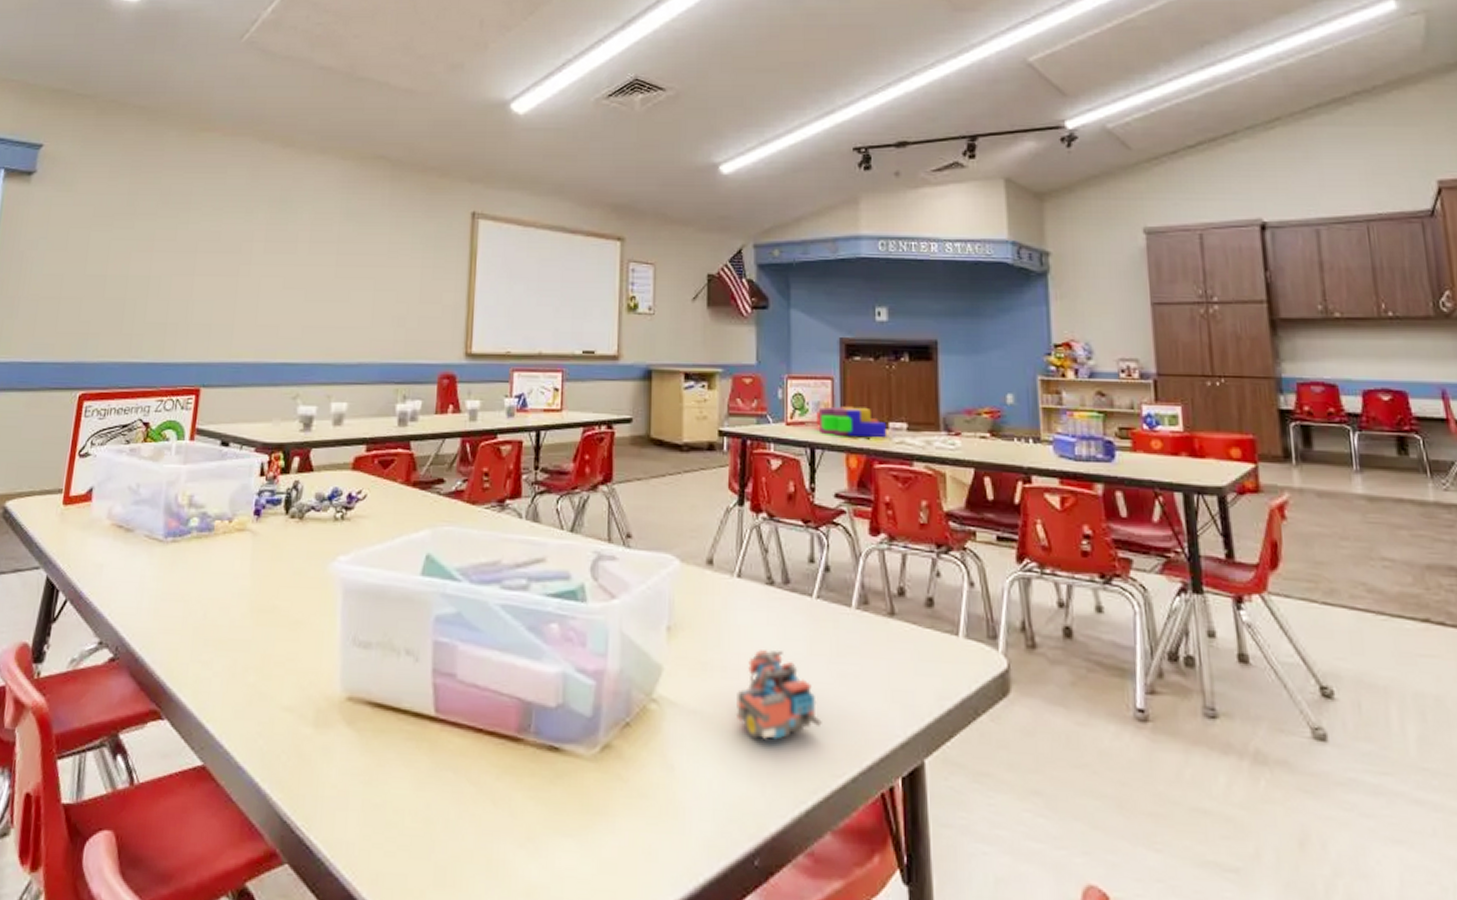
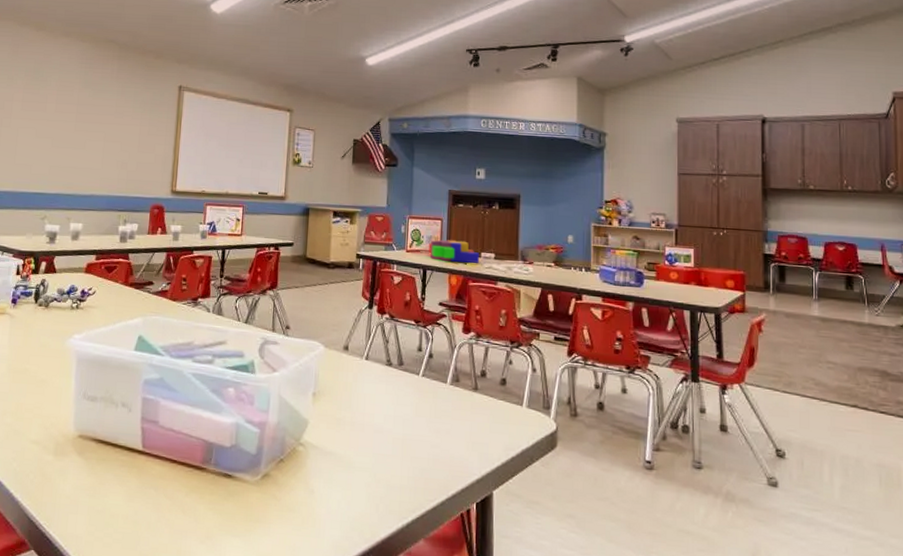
toy car: present [735,650,822,740] -> none [359,411,421,474]

